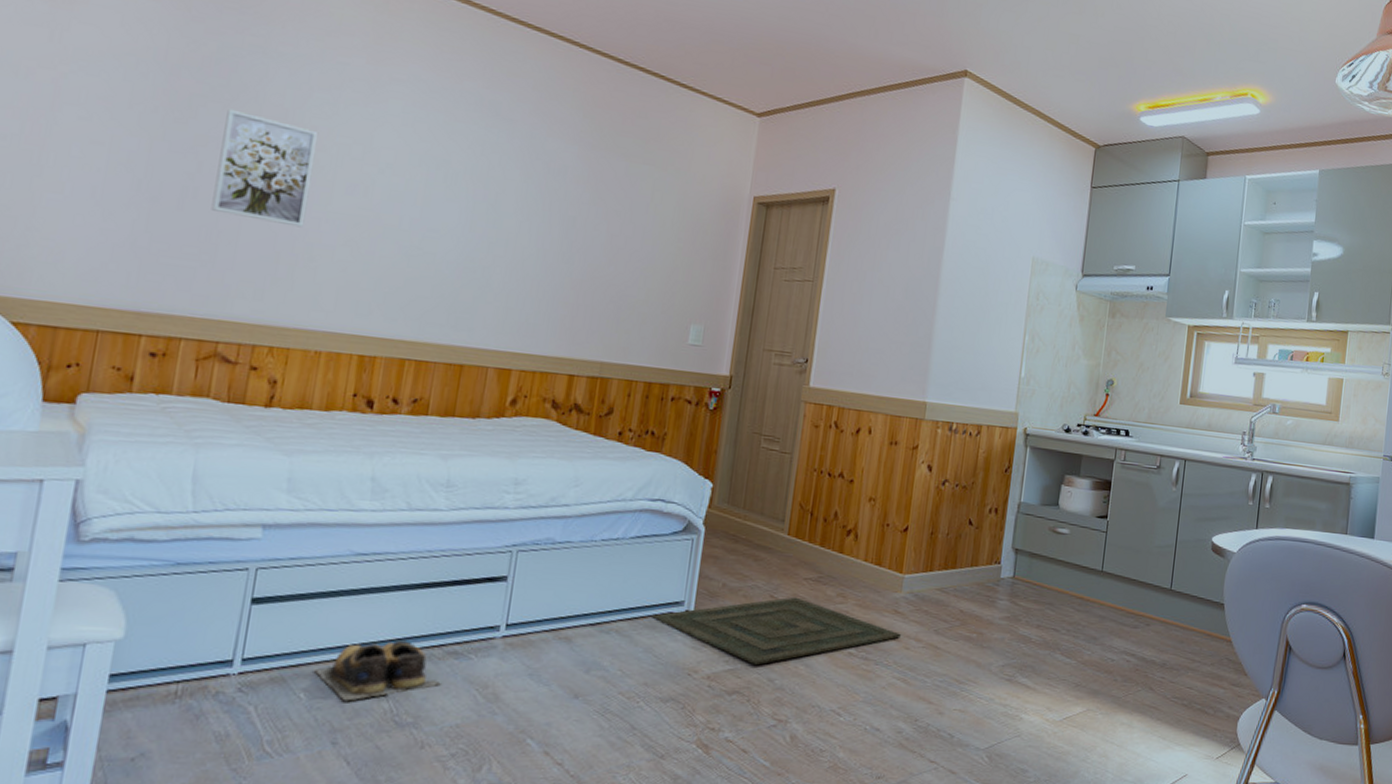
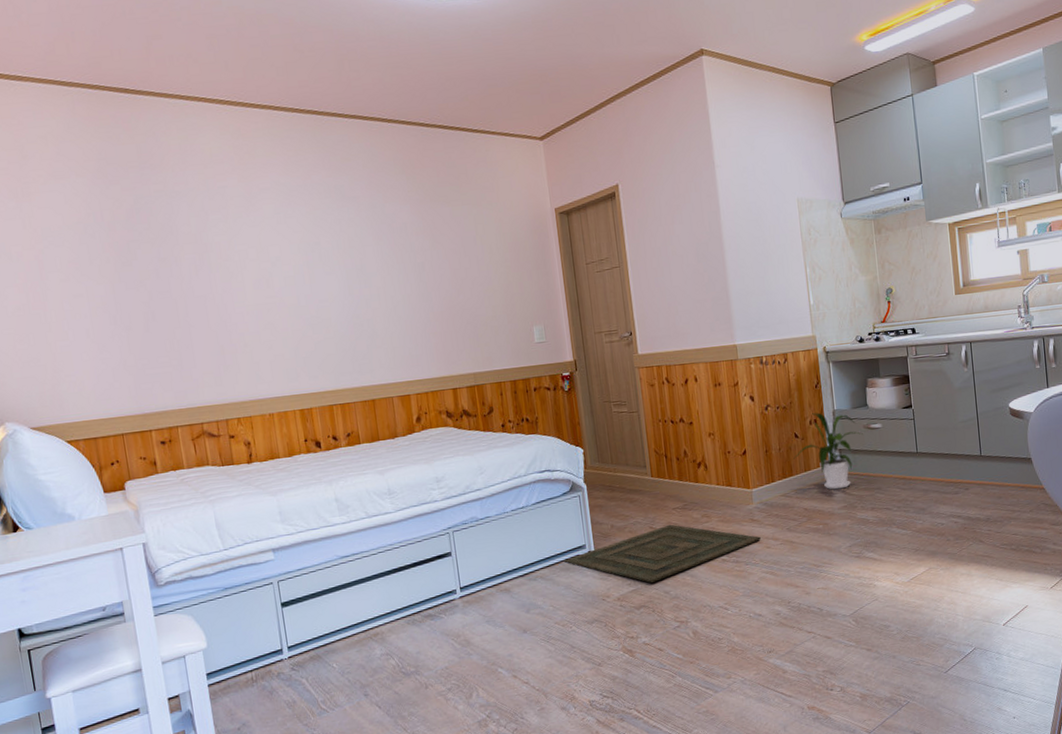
wall art: present [211,108,319,228] -> none [155,245,233,326]
shoes: present [313,640,441,702] -> none [337,613,427,664]
house plant: none [961,500,1046,596] -> present [793,412,863,490]

